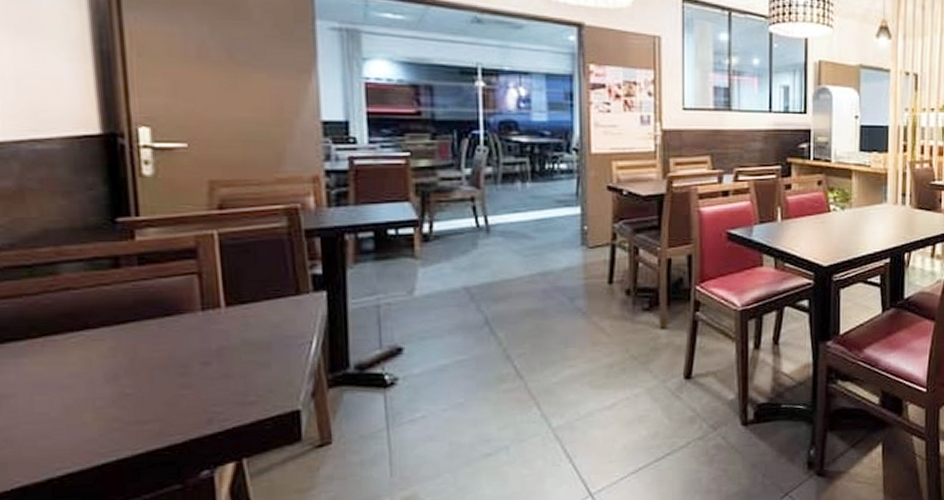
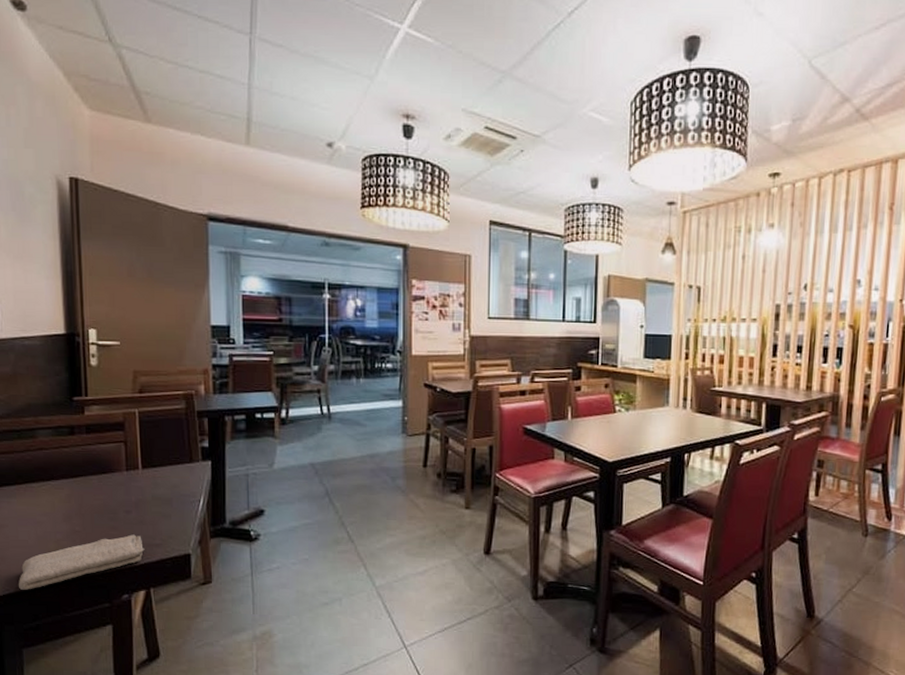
washcloth: none [34,392,233,480] -> present [18,534,145,590]

